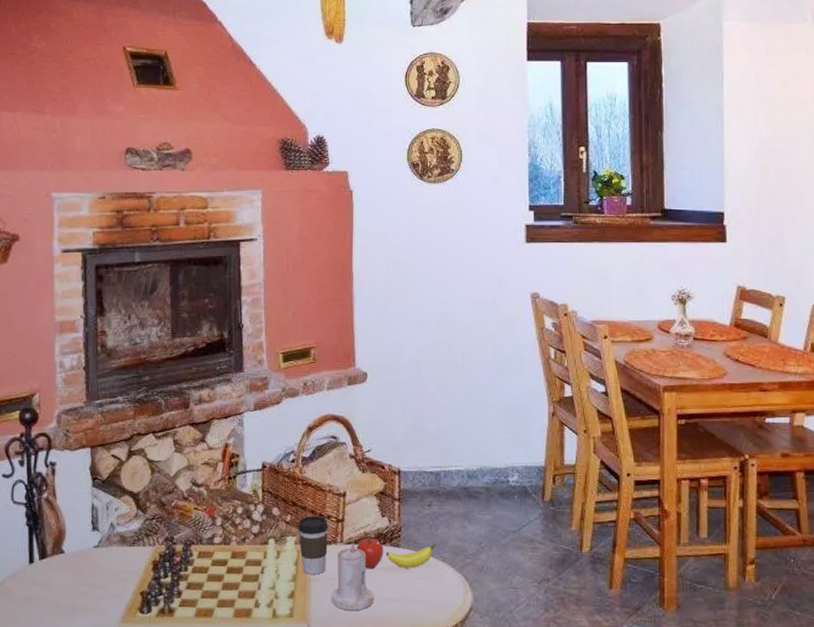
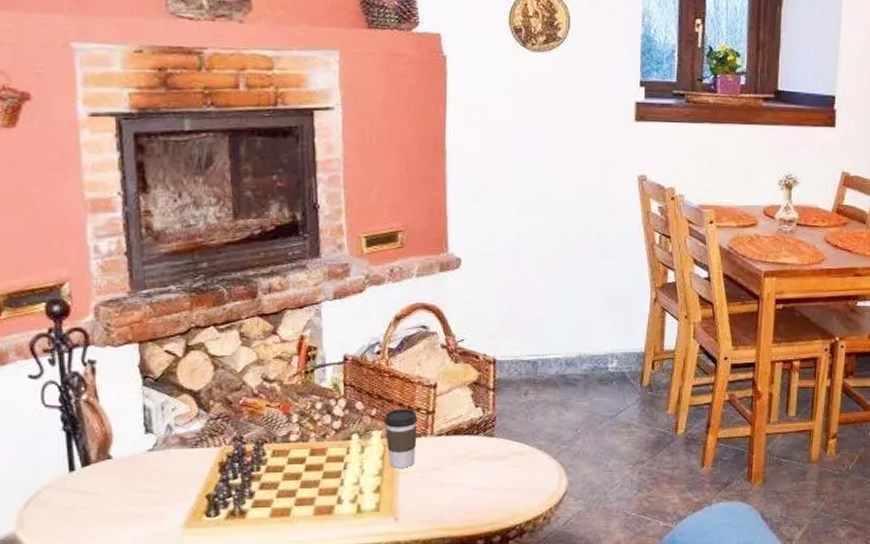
candle: present [332,544,374,610] -> none [421,436,466,501]
fruit: present [356,531,436,569] -> none [447,422,532,460]

